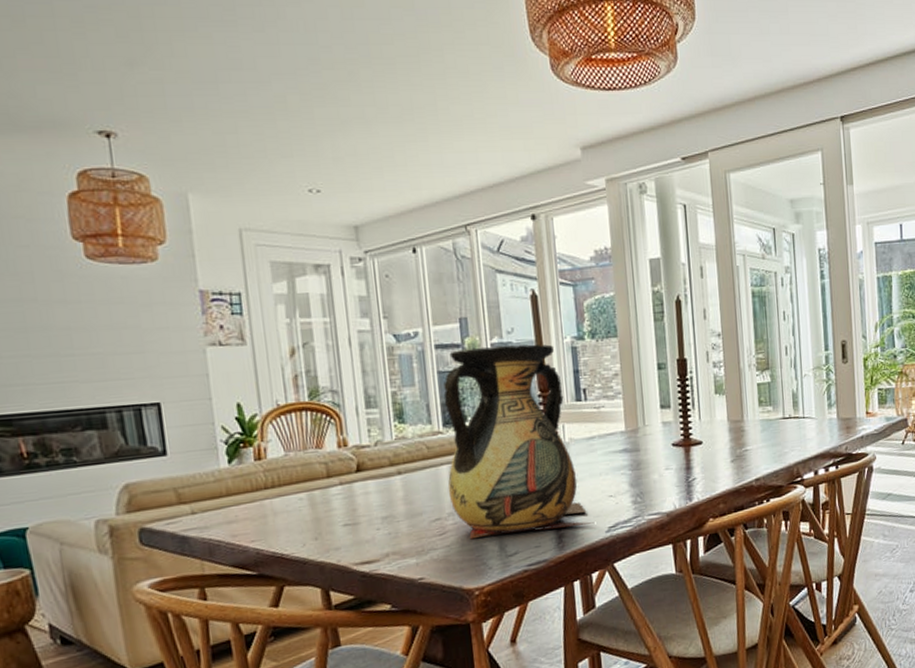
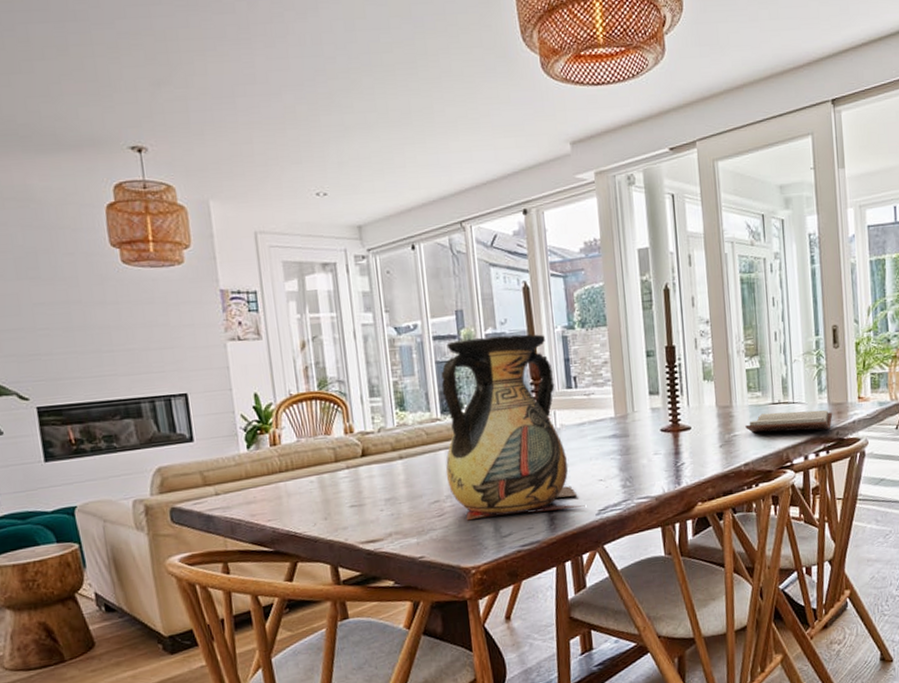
paperback book: none [756,425,842,448] -> present [745,410,833,433]

